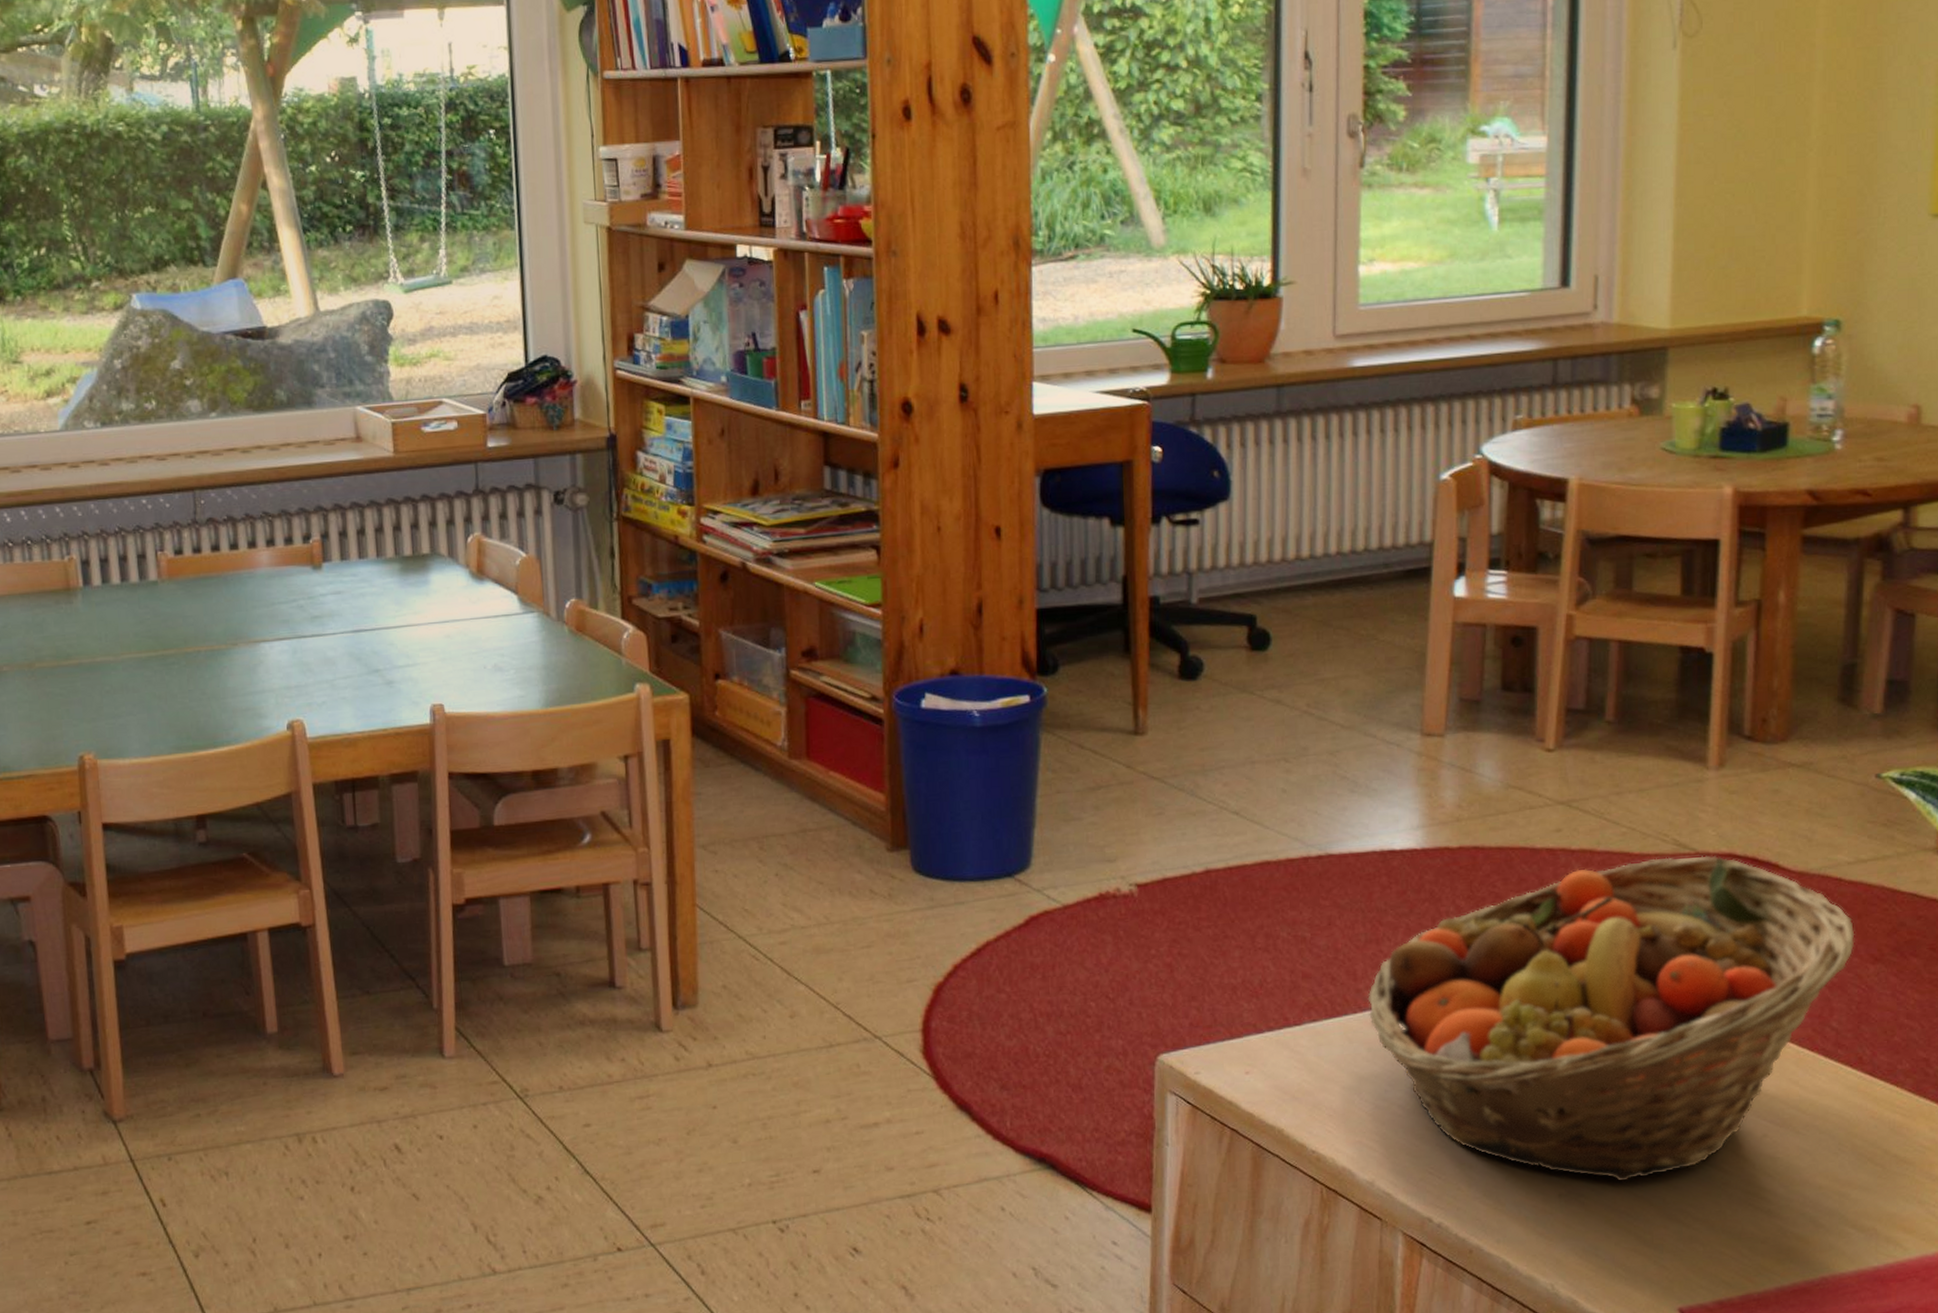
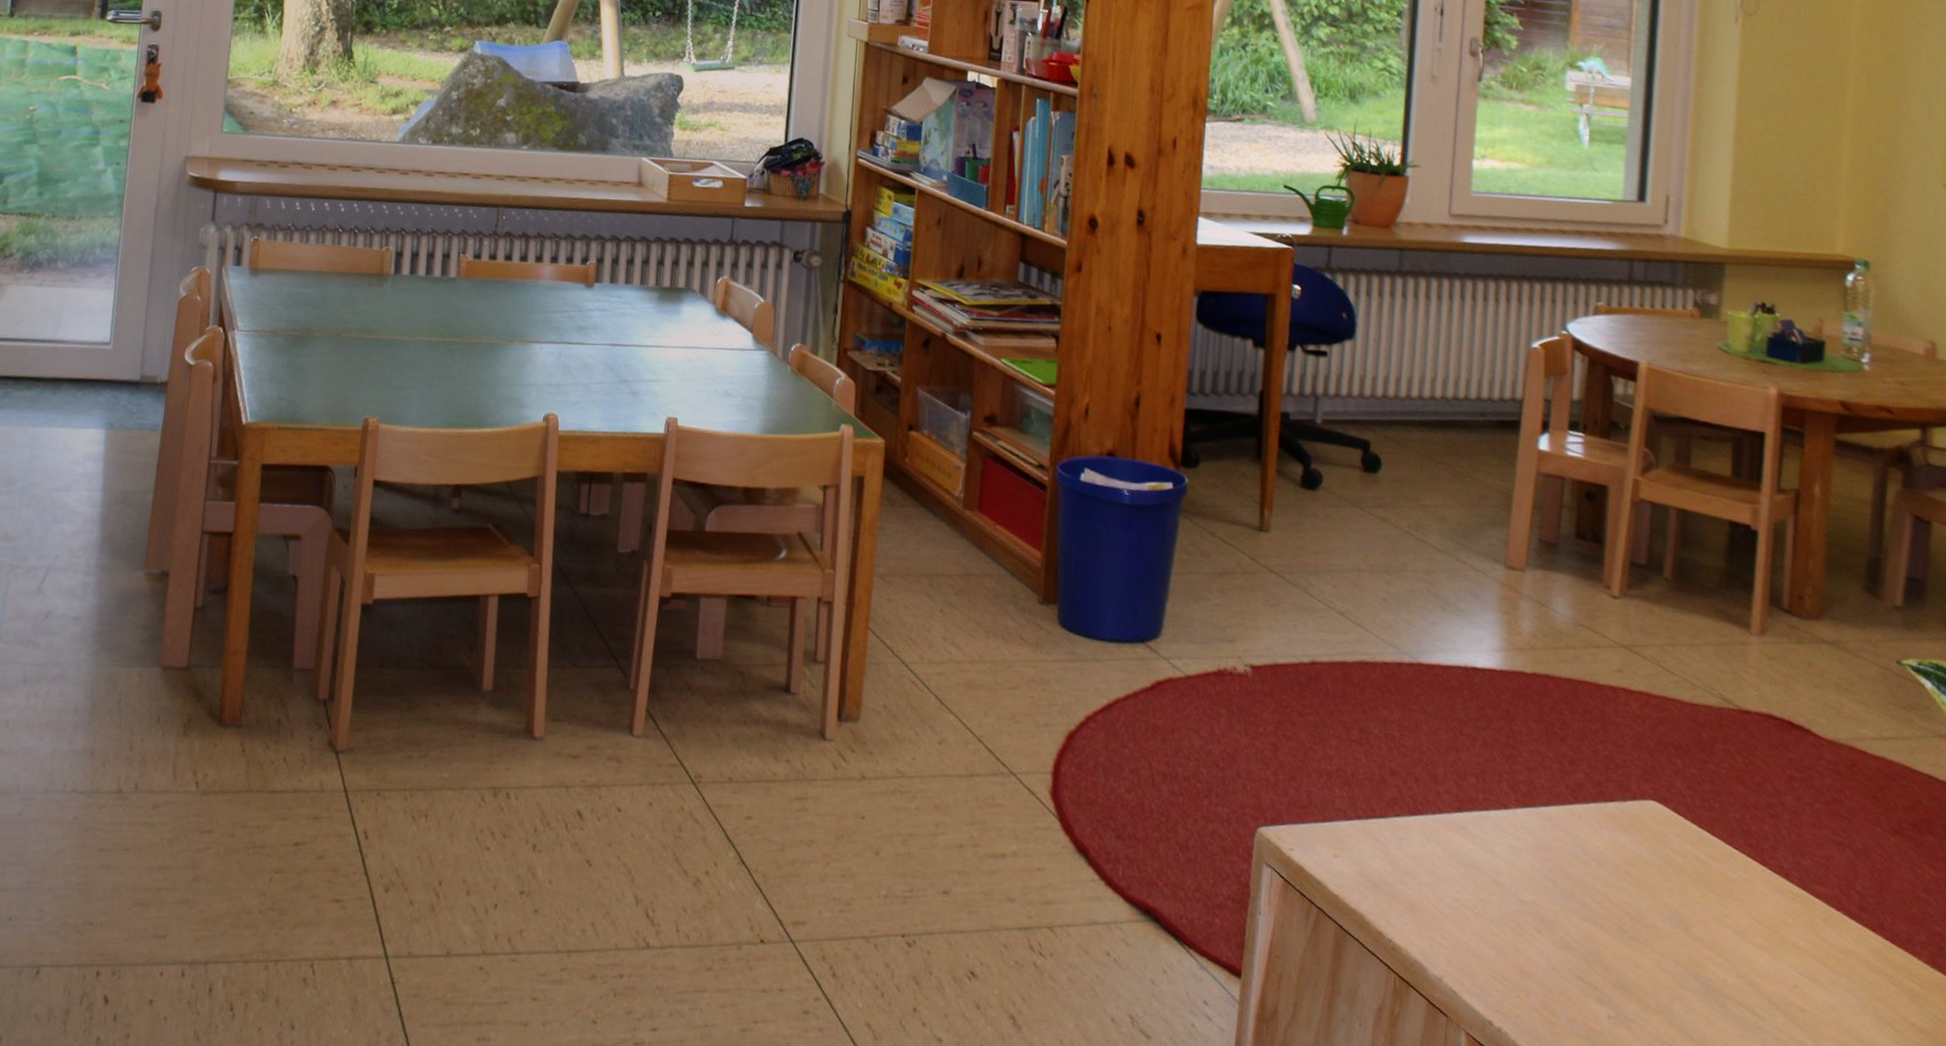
fruit basket: present [1367,855,1855,1182] -> none [1446,709,1878,1012]

